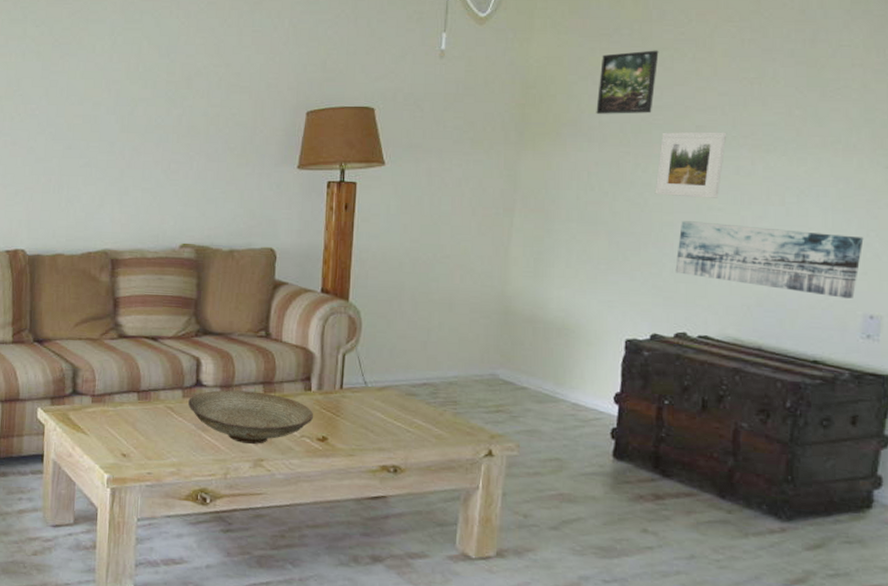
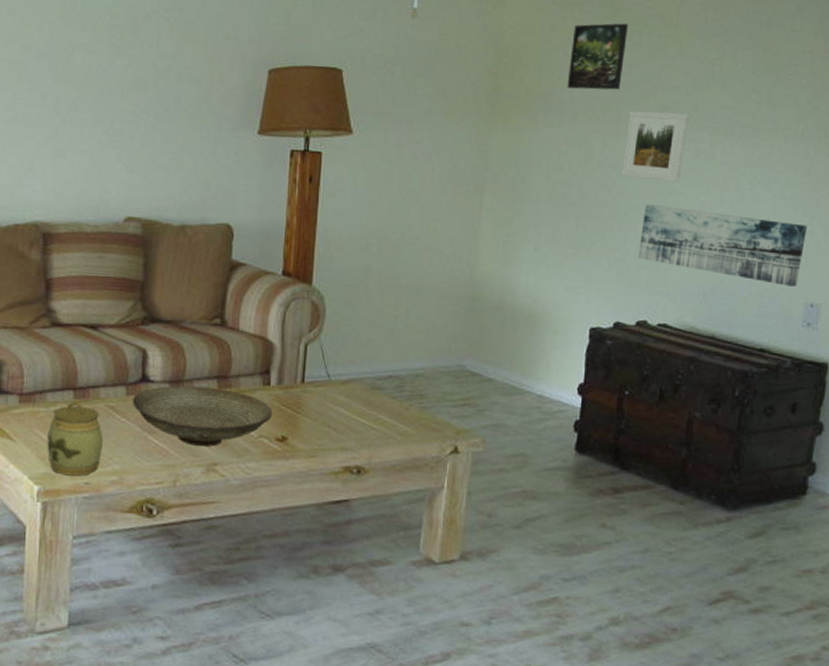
jar: none [115,401,163,467] -> present [47,400,103,476]

